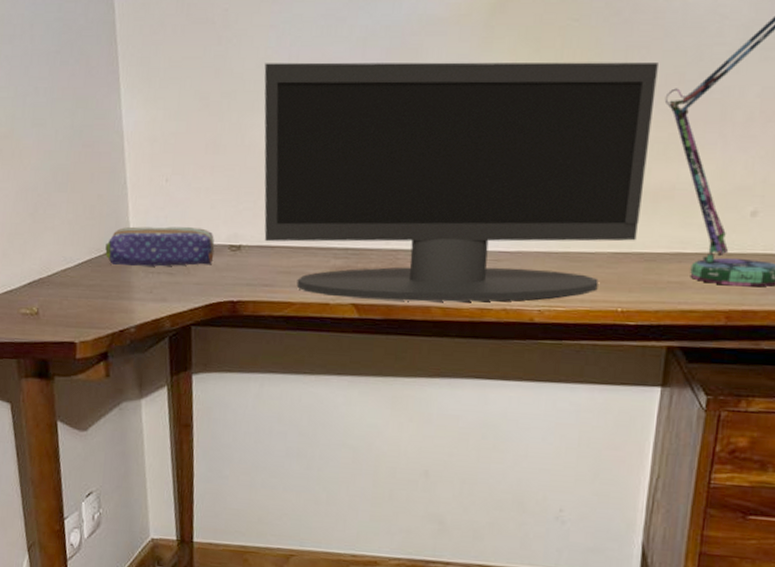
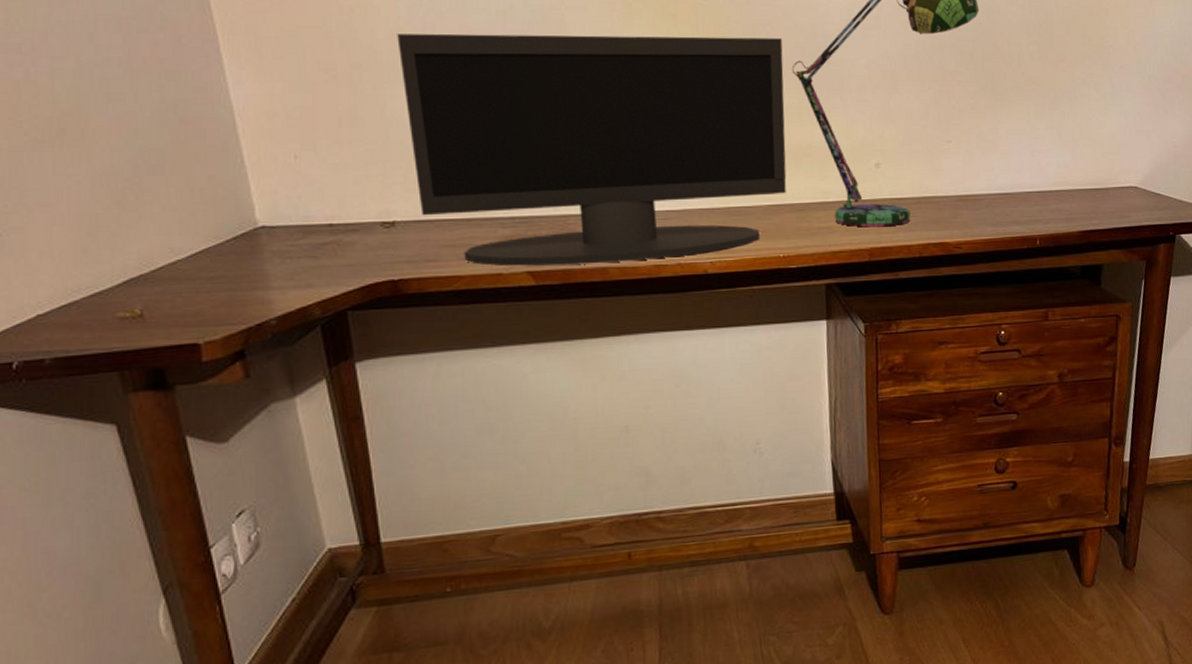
pencil case: present [105,226,215,267] -> none [226,206,364,252]

